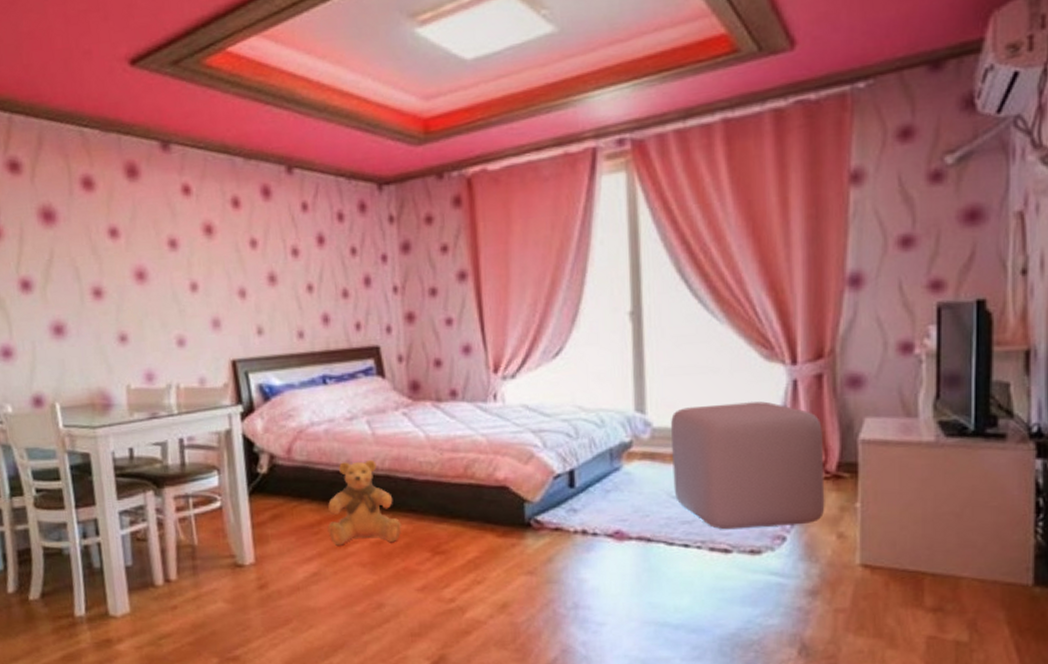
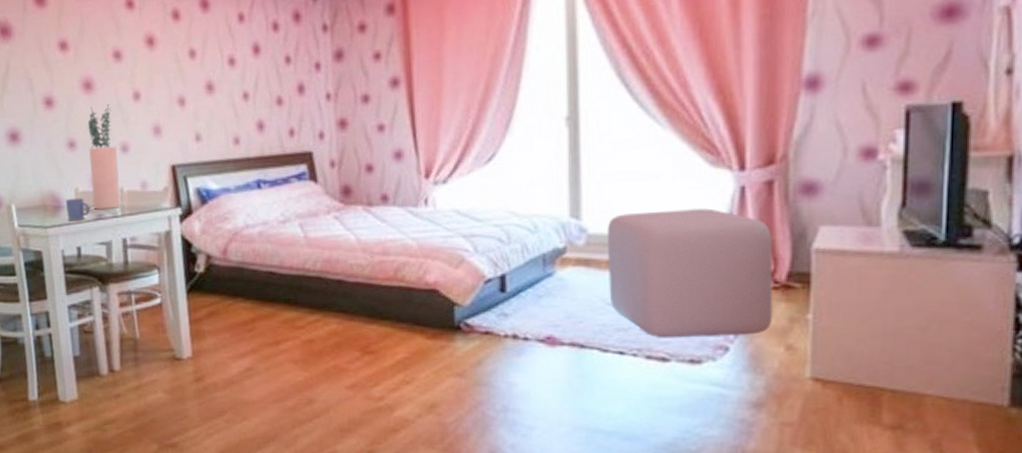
mug: none [117,395,143,421] -> present [66,198,90,221]
vase: none [140,295,177,409] -> present [87,104,121,211]
teddy bear: present [327,459,402,546] -> none [261,261,333,343]

